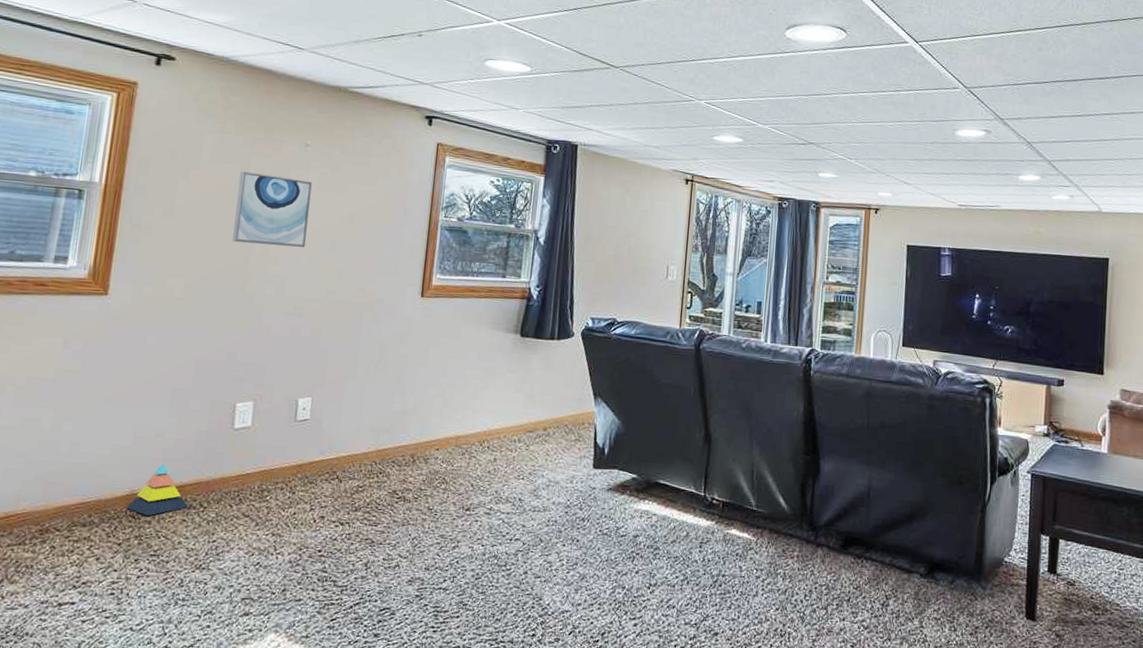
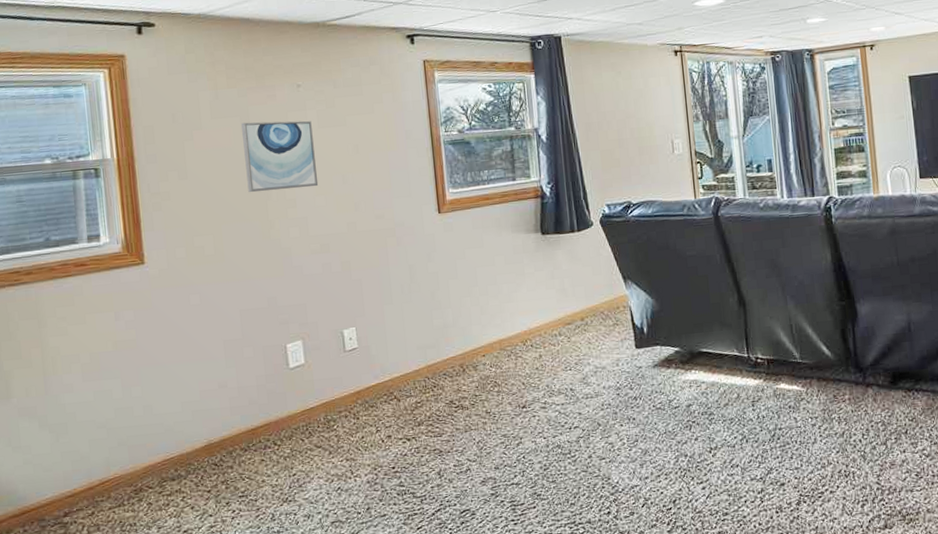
stacking toy: present [126,463,189,516] -> none [207,411,264,462]

